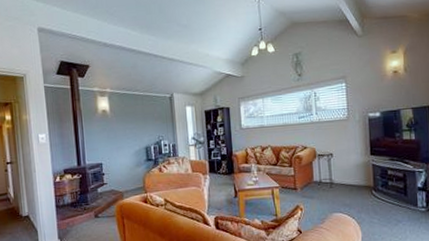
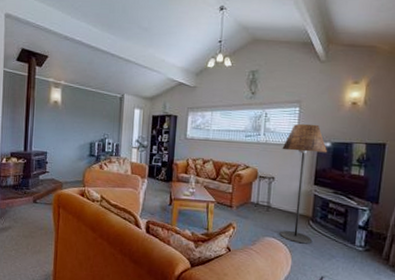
floor lamp: none [335,96,379,214] -> present [279,123,328,244]

